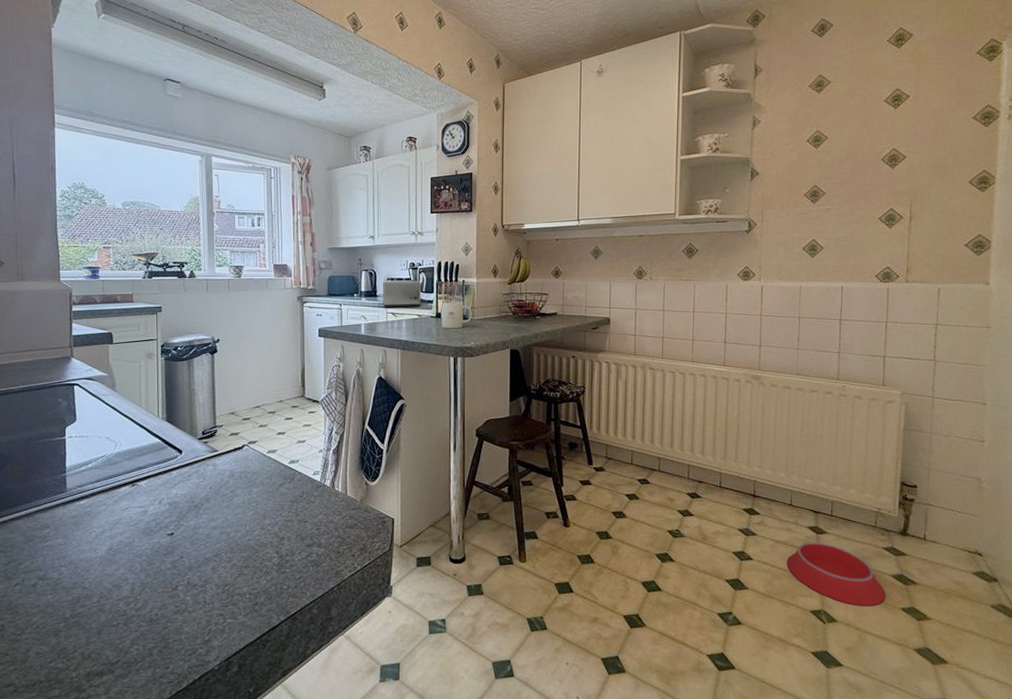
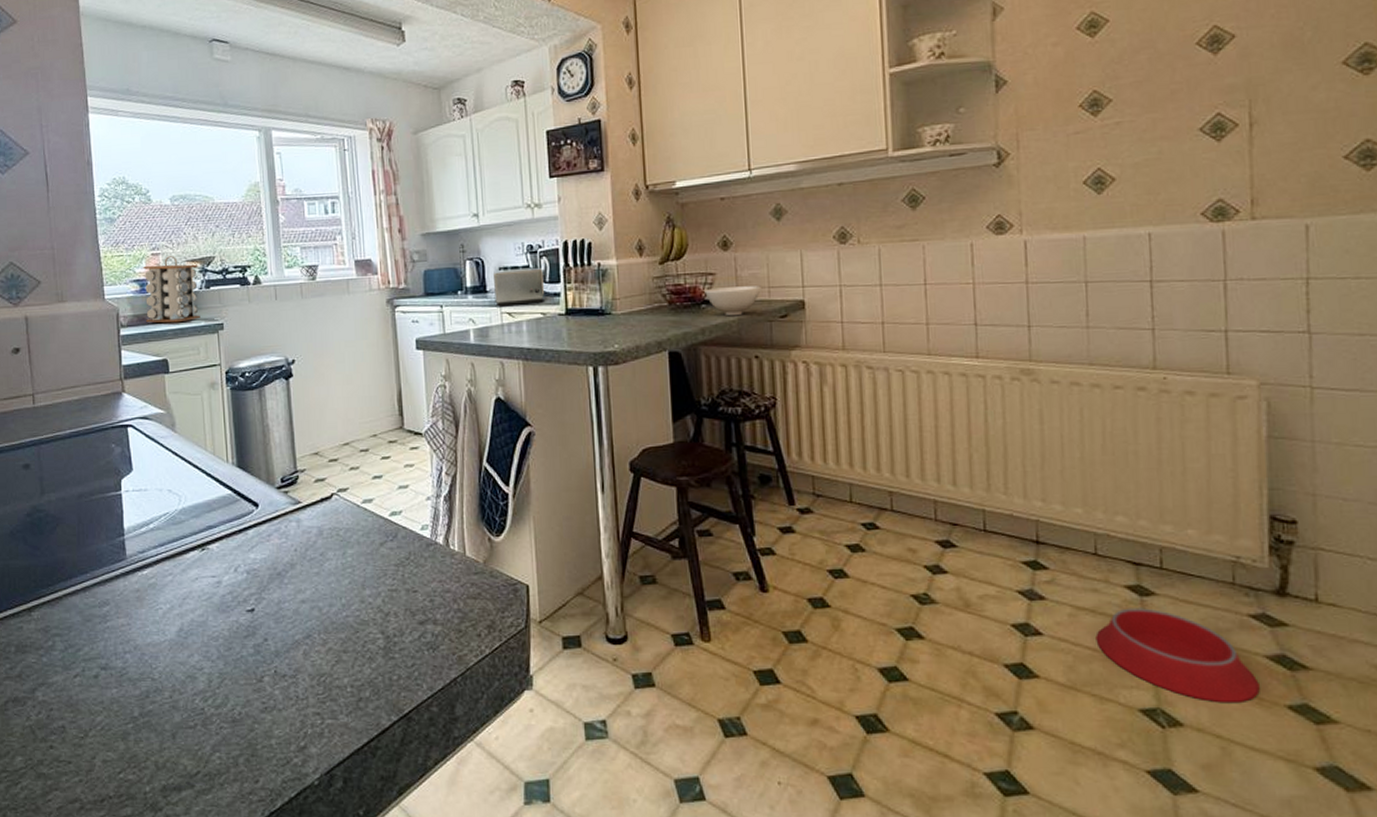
spice rack: none [94,249,143,304] -> present [143,255,200,324]
mug: present [441,302,472,329] -> none [571,292,614,329]
bowl: none [539,304,580,326] -> present [704,286,761,316]

